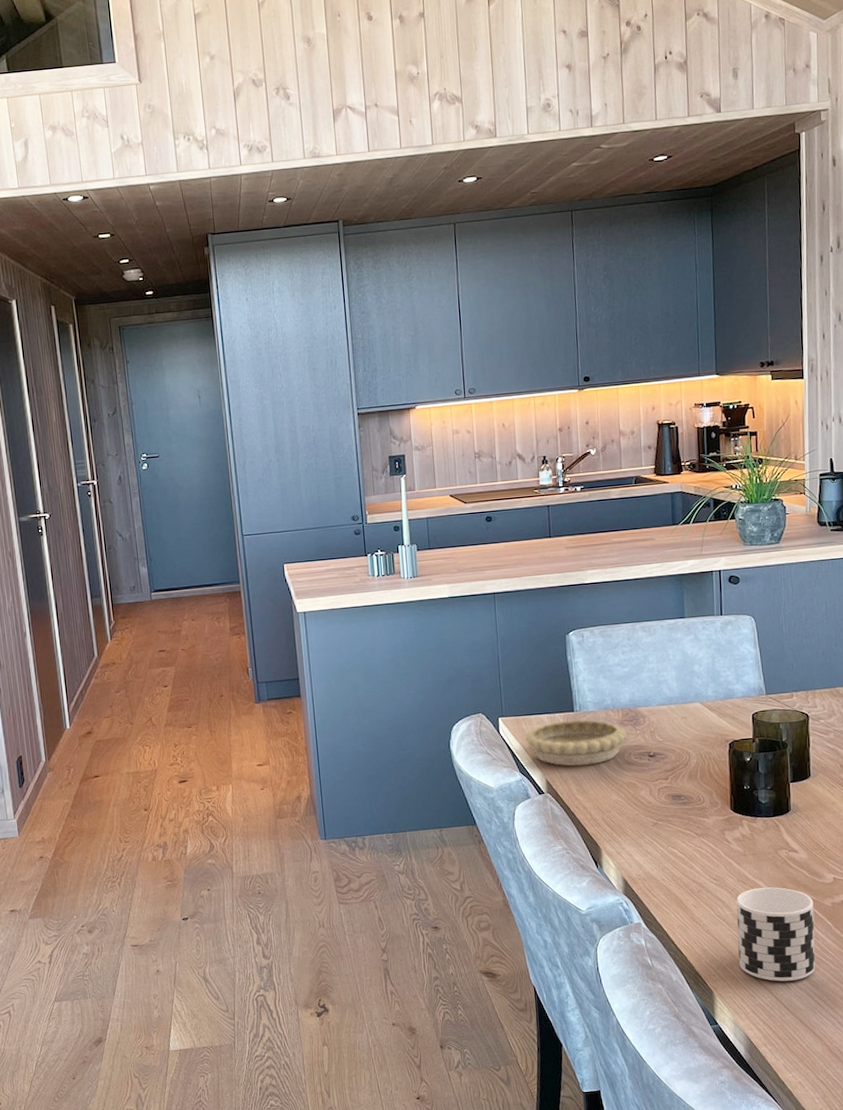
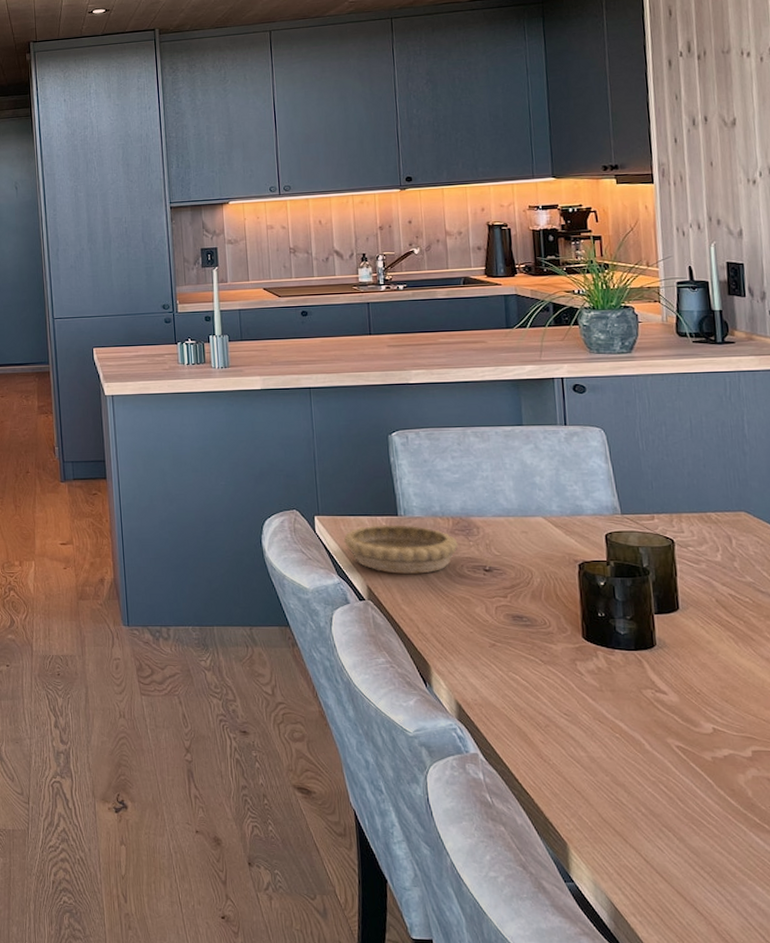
cup: present [736,887,816,982] -> none [593,729,694,843]

